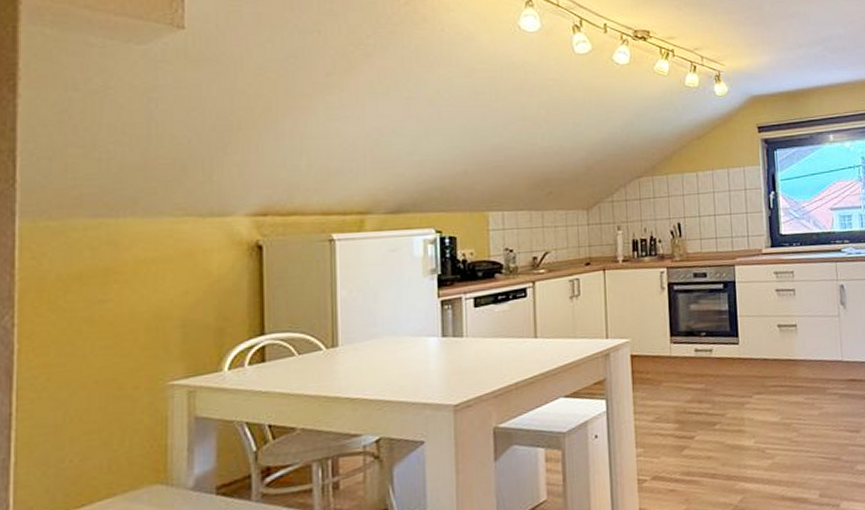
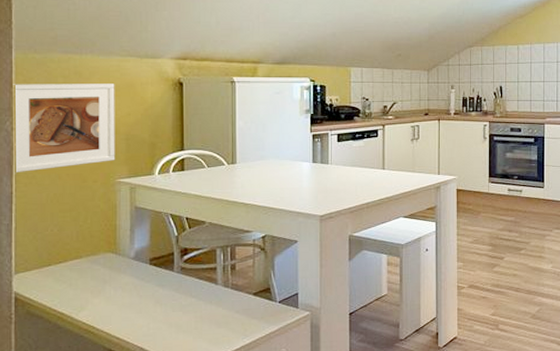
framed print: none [14,253,166,387] -> present [13,84,116,174]

